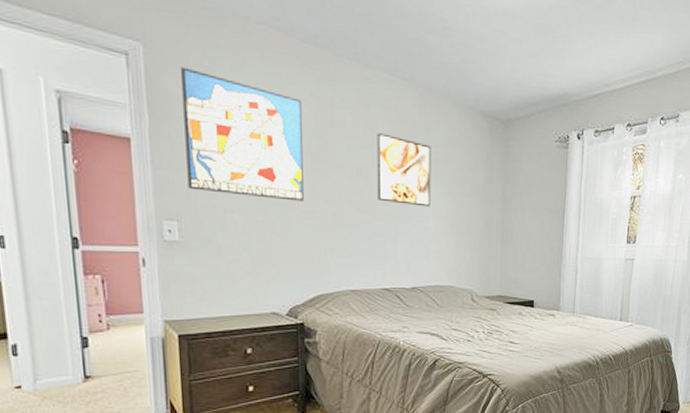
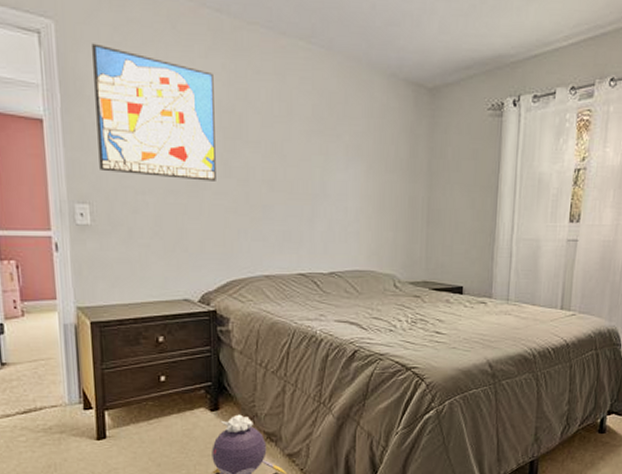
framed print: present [377,133,431,207] -> none [293,106,351,185]

